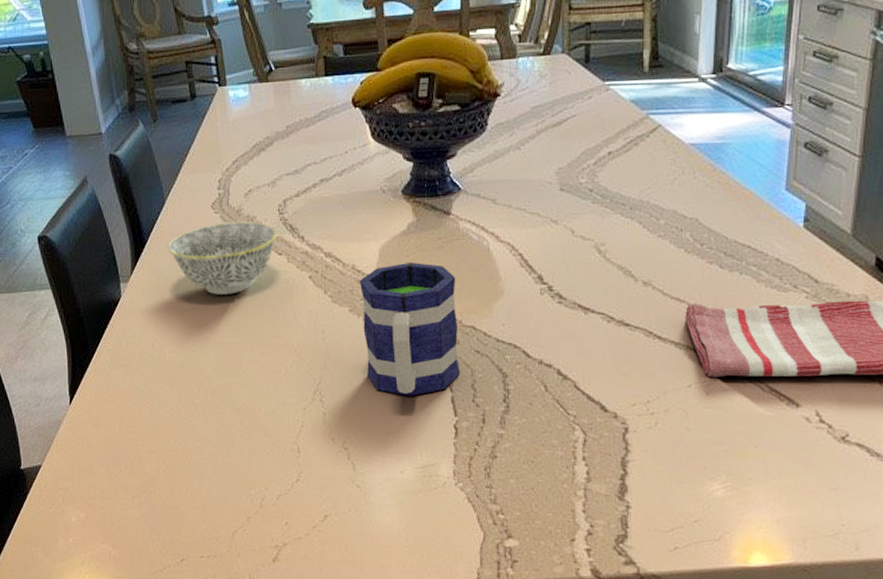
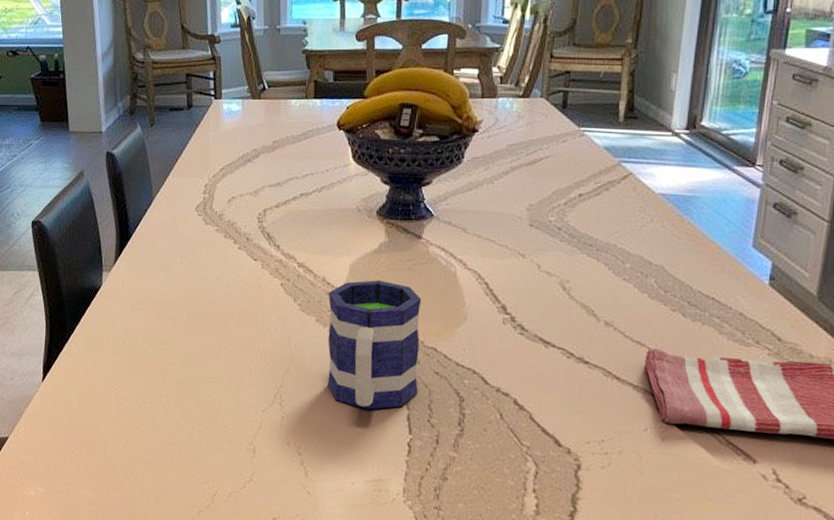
bowl: present [168,221,277,295] -> none [151,224,254,293]

